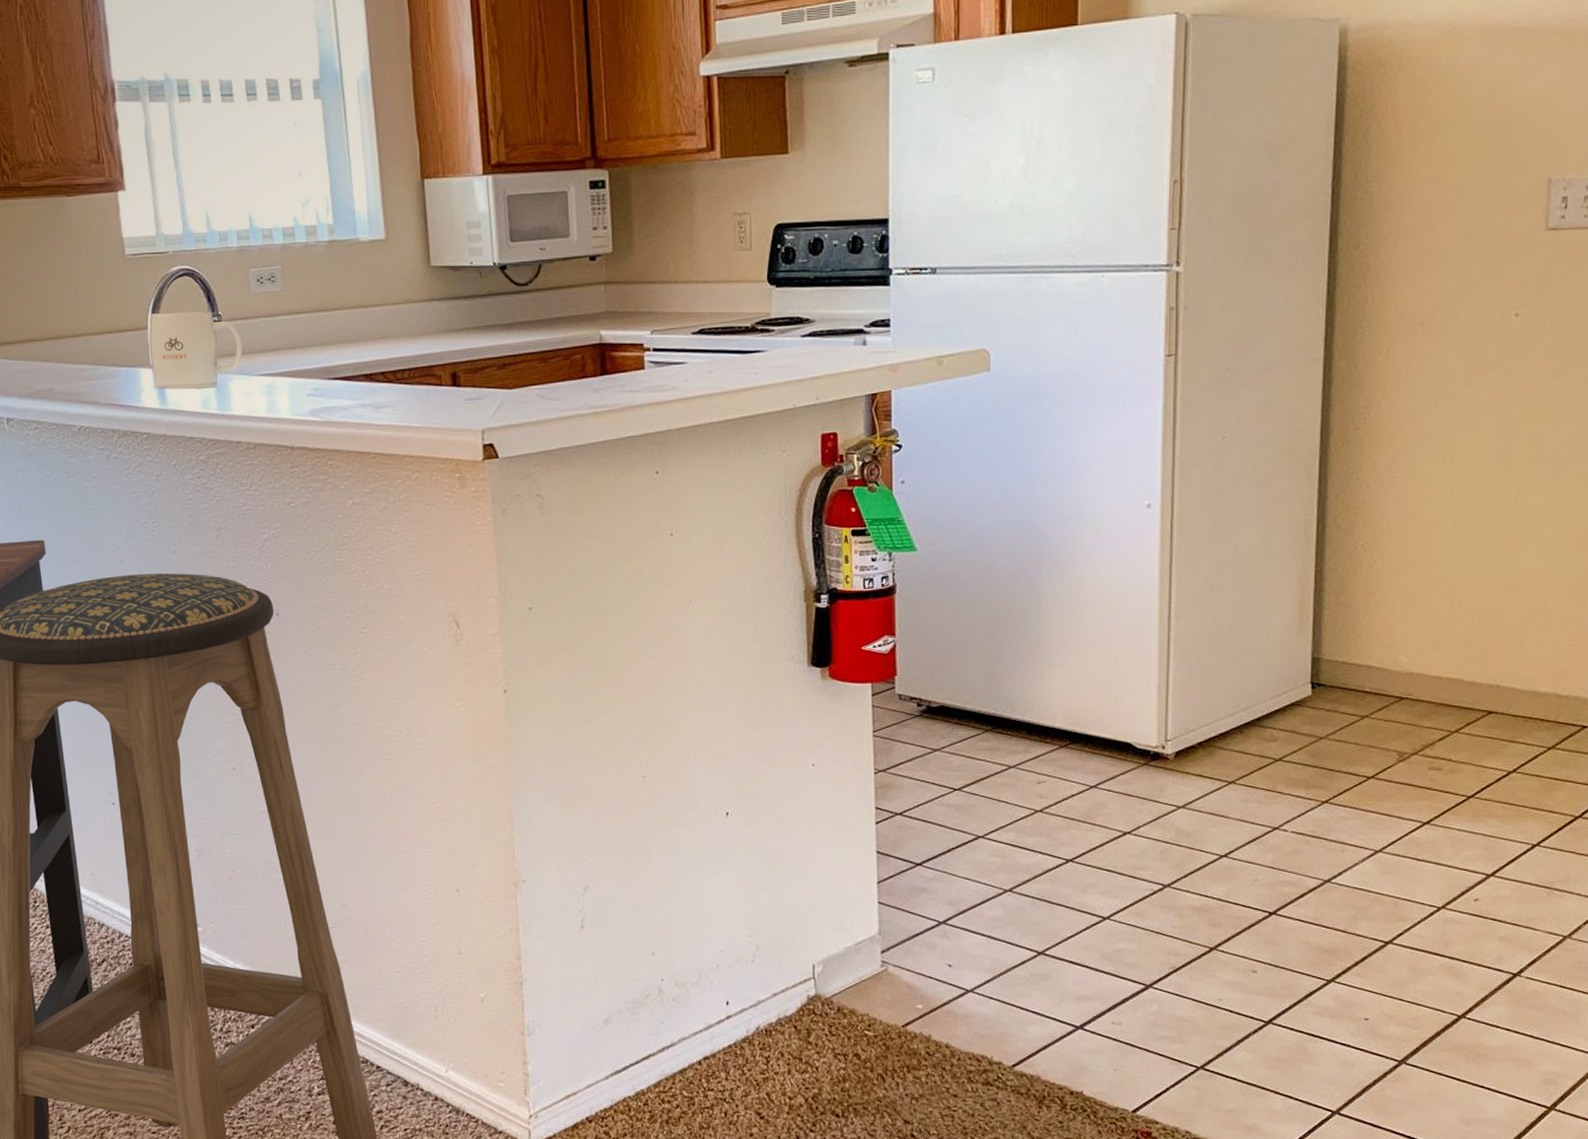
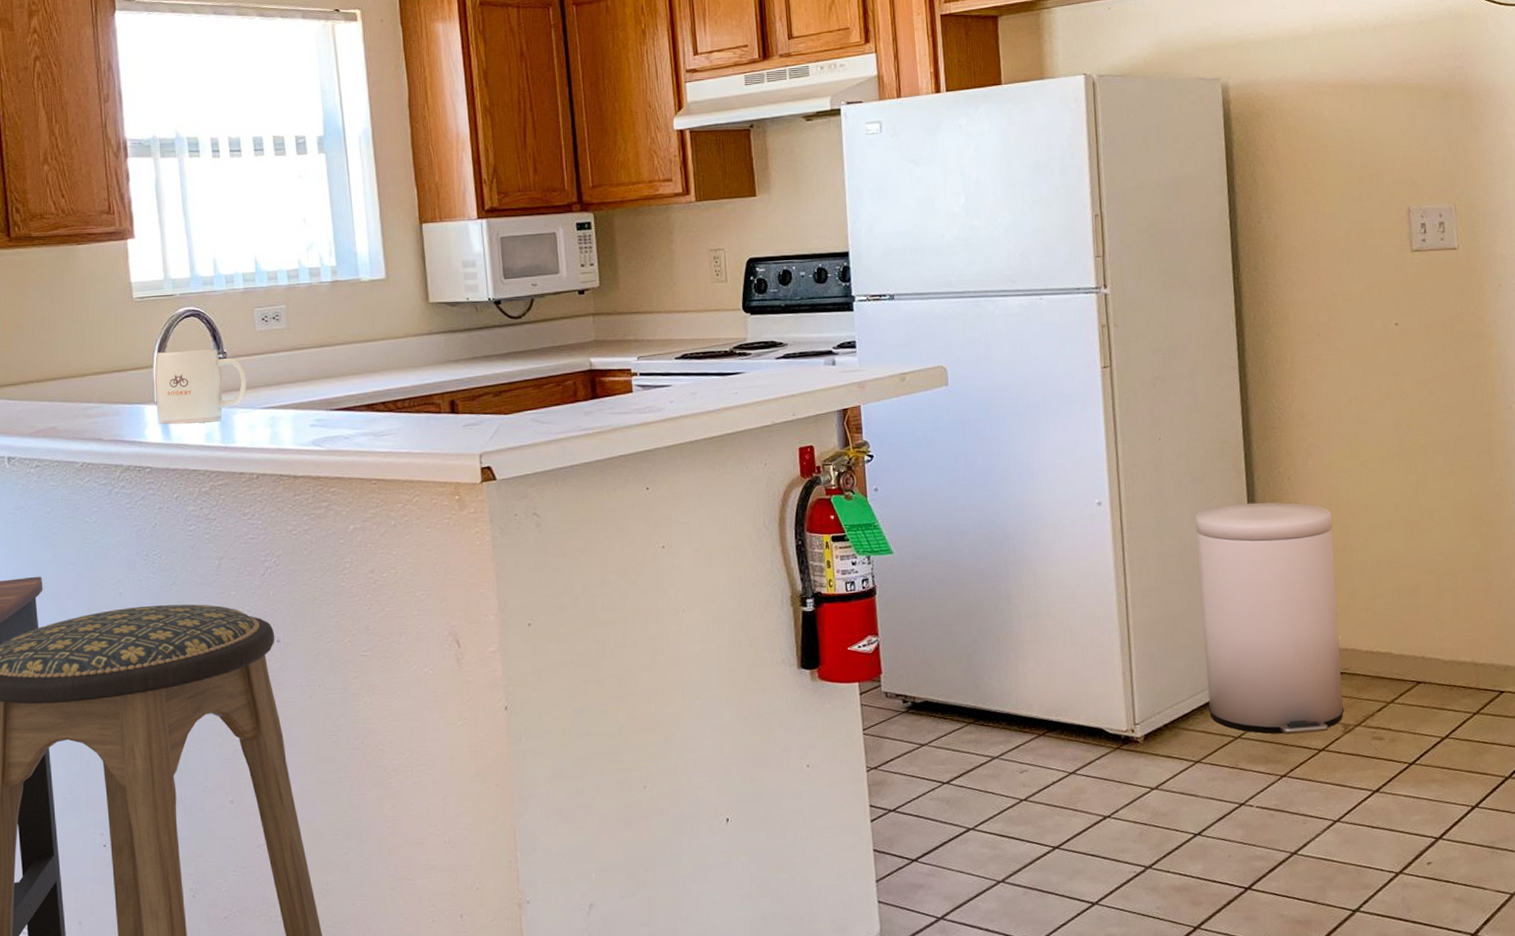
pedal bin: none [1248,511,1412,759] -> present [1195,502,1345,735]

